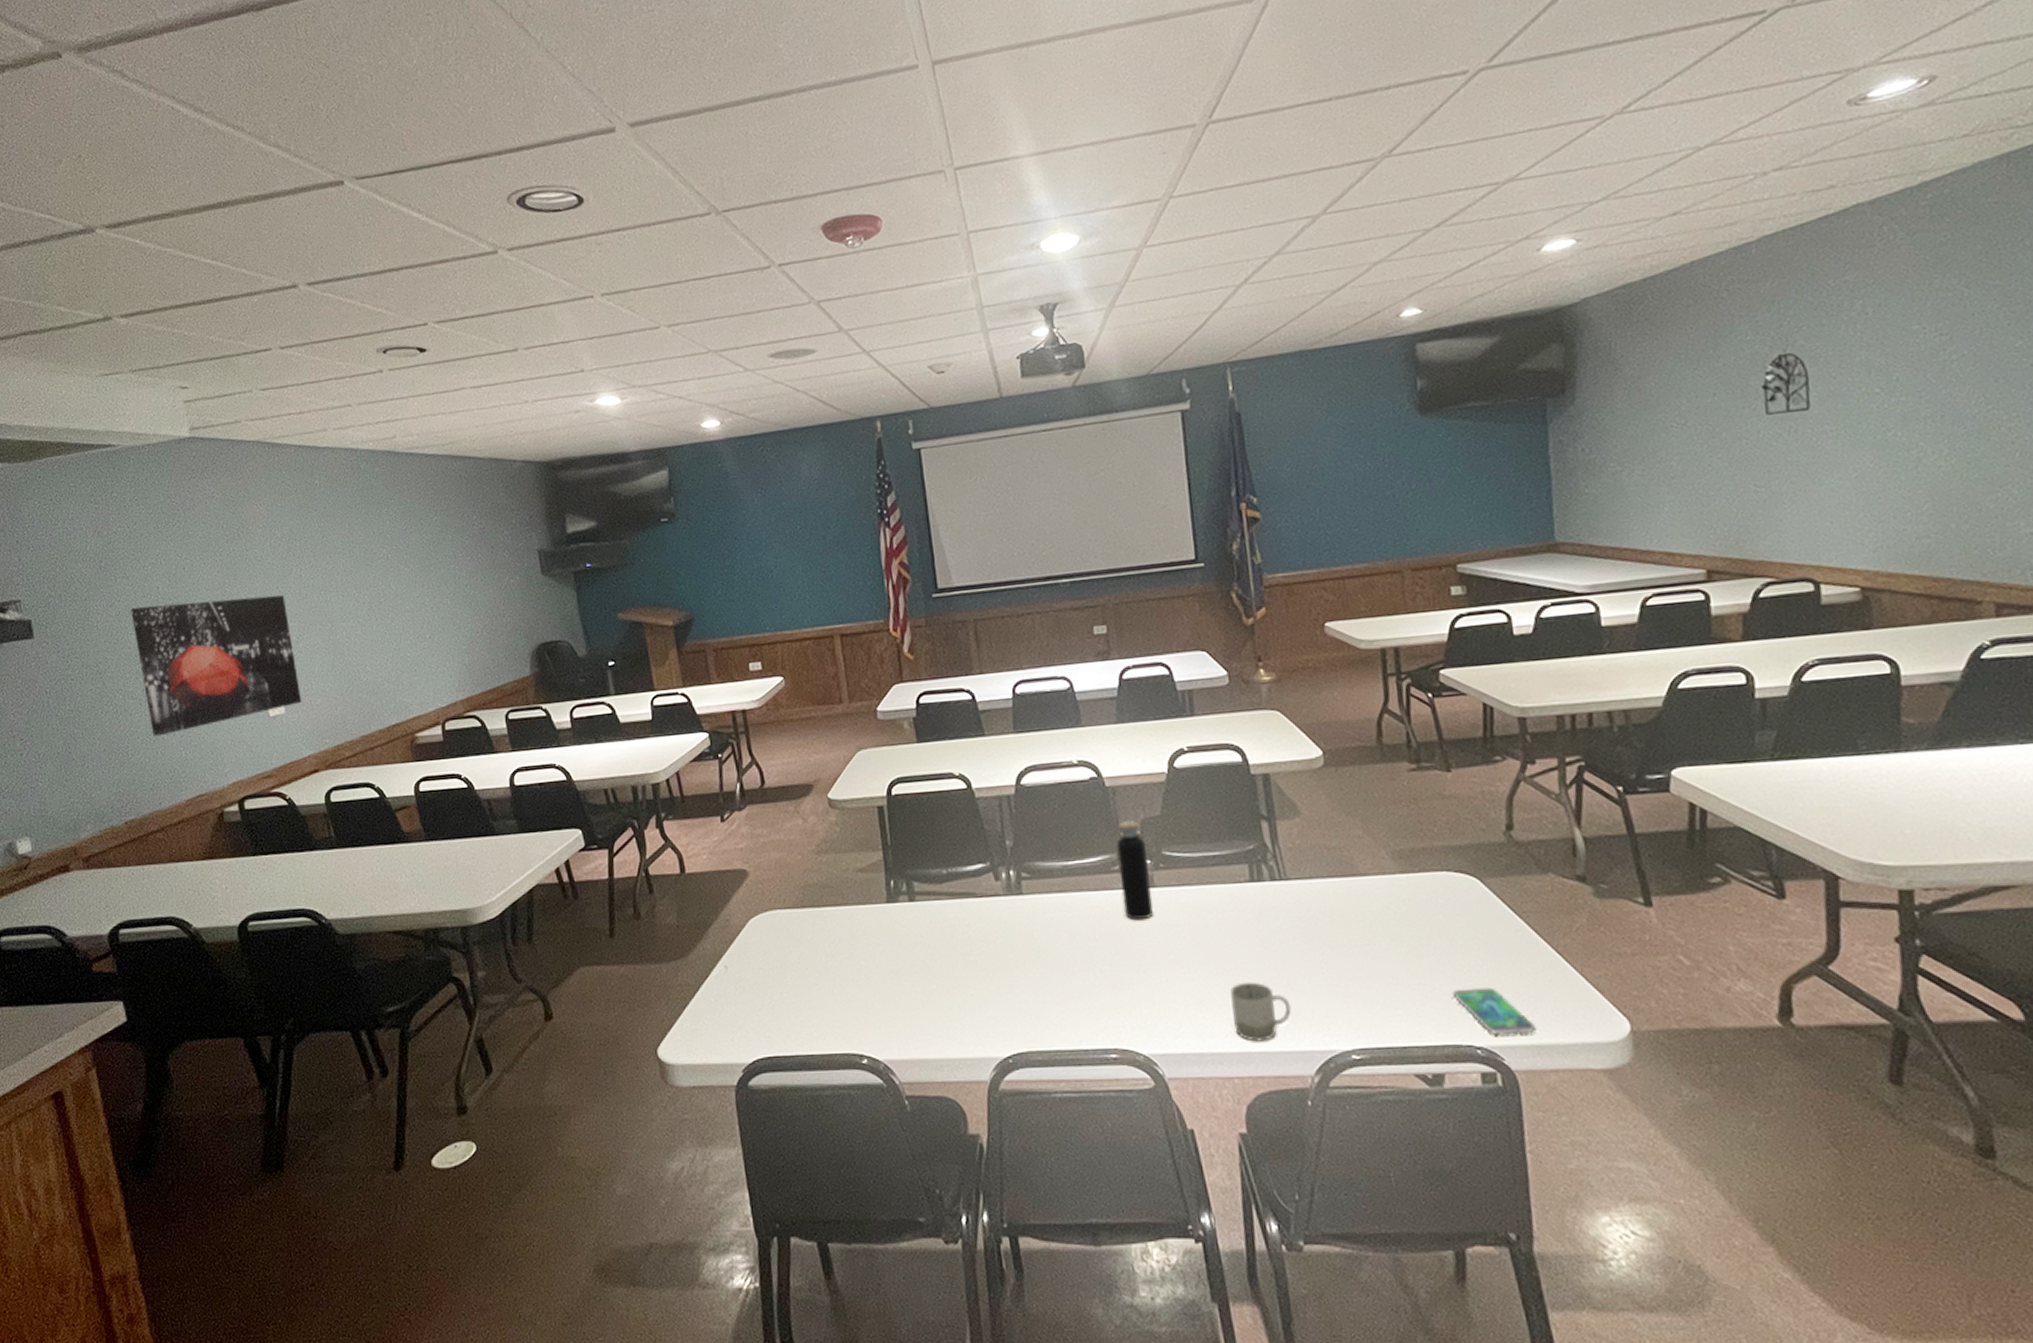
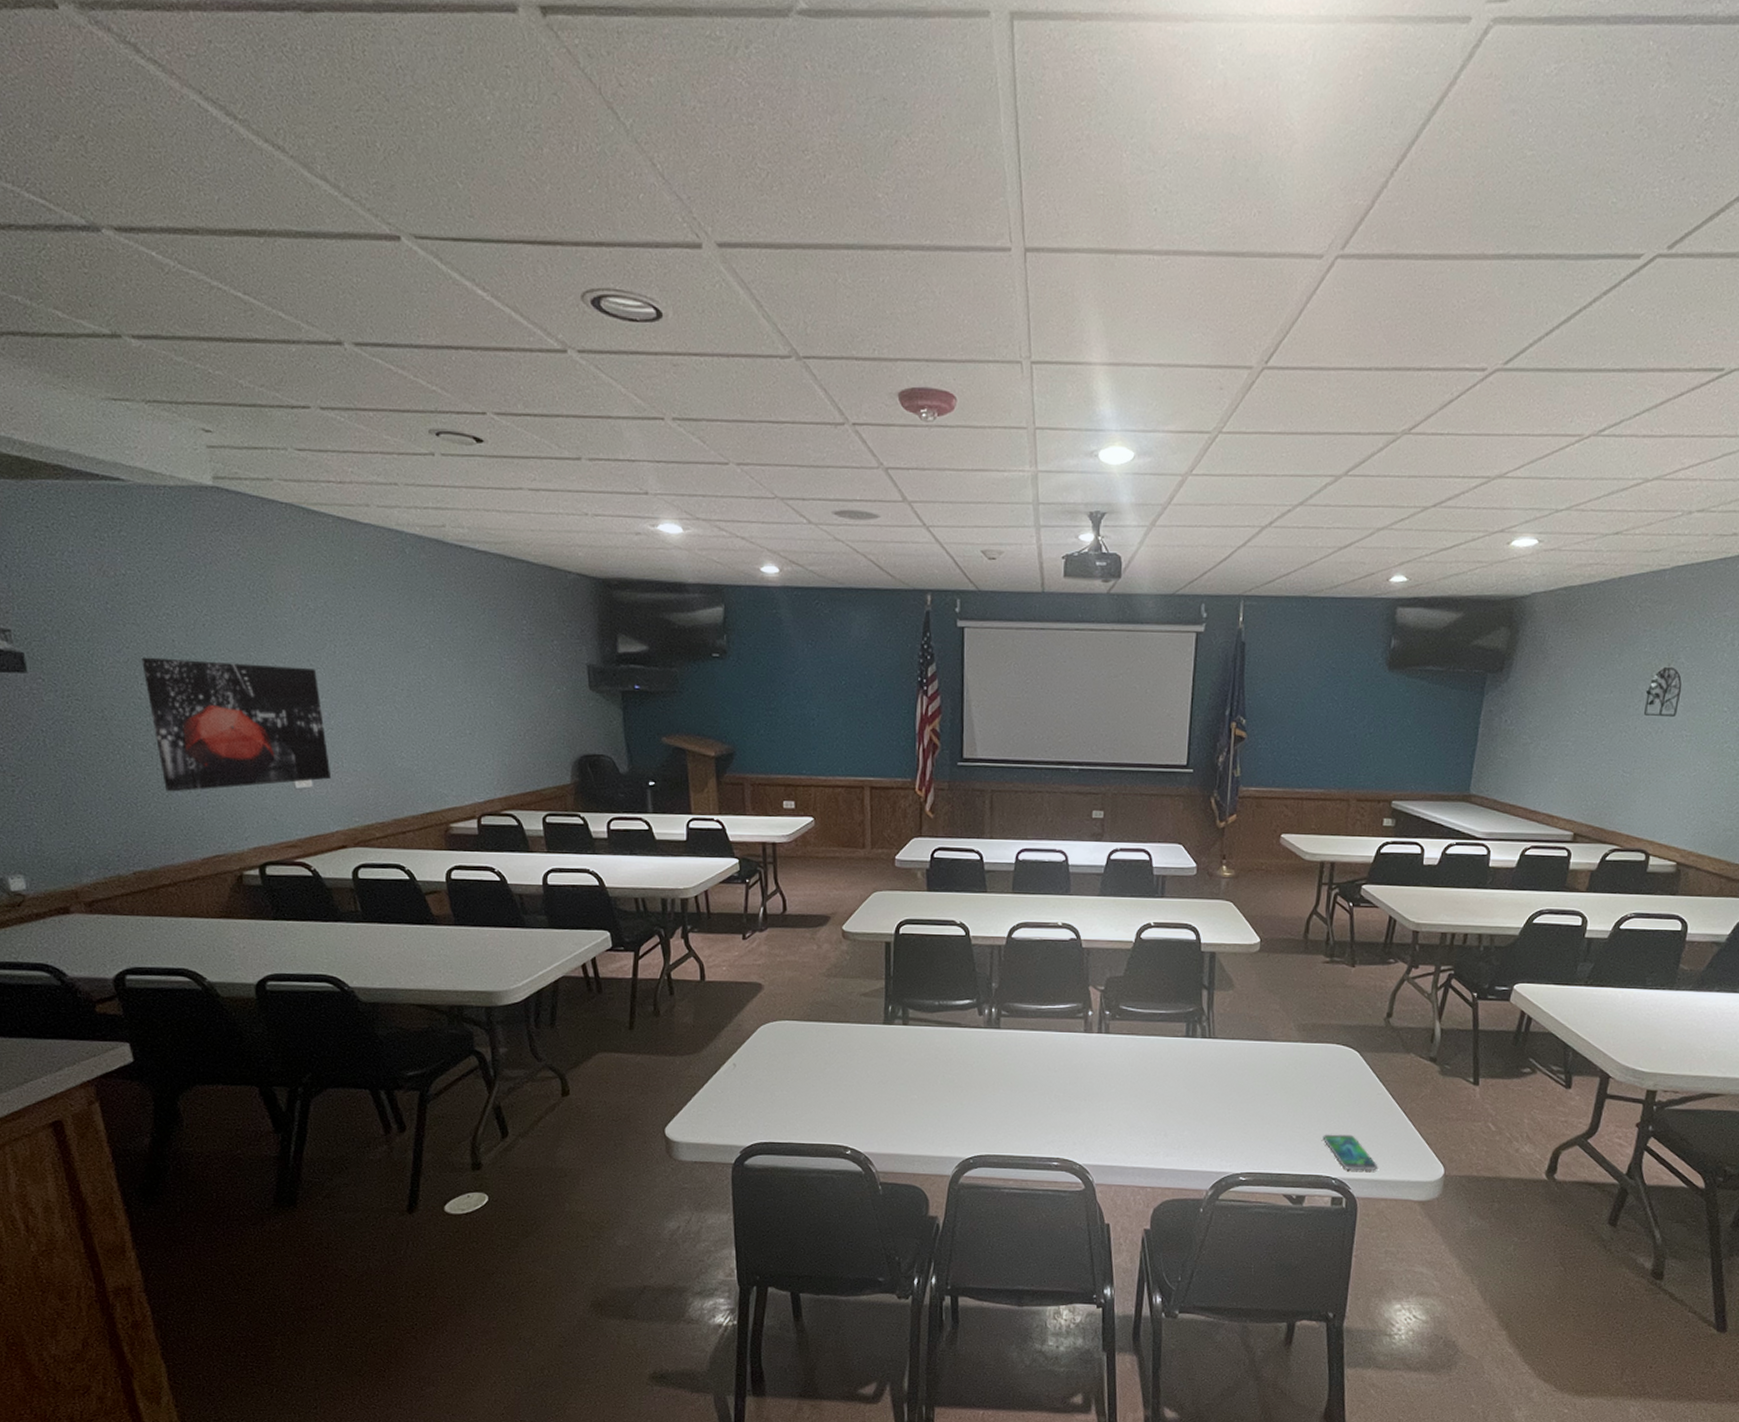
water bottle: present [1116,813,1154,921] -> none [1081,971,1107,1059]
cup: present [1230,981,1292,1042] -> none [1154,1115,1200,1161]

